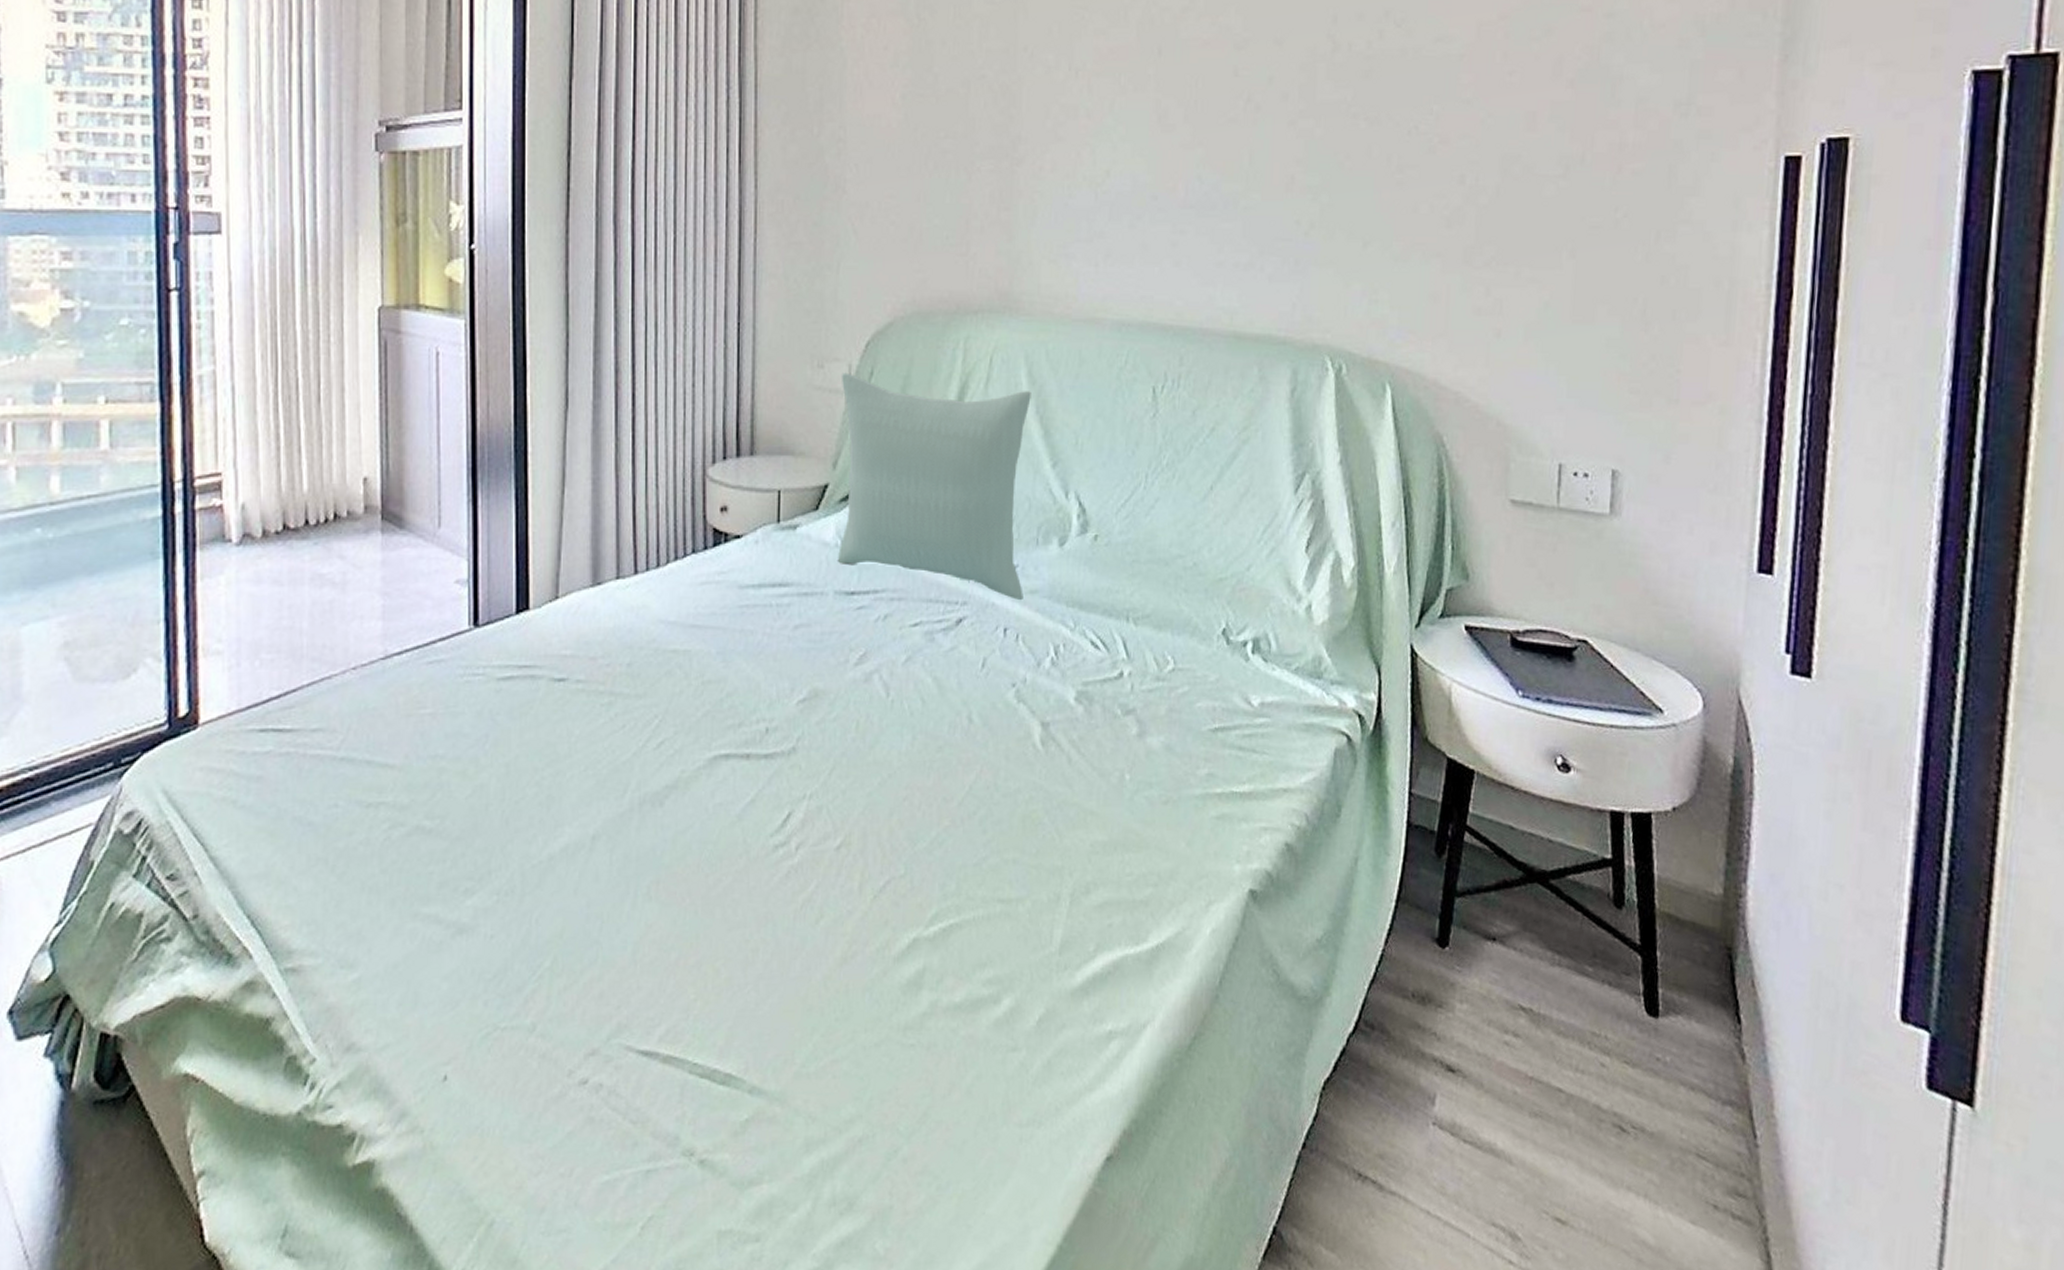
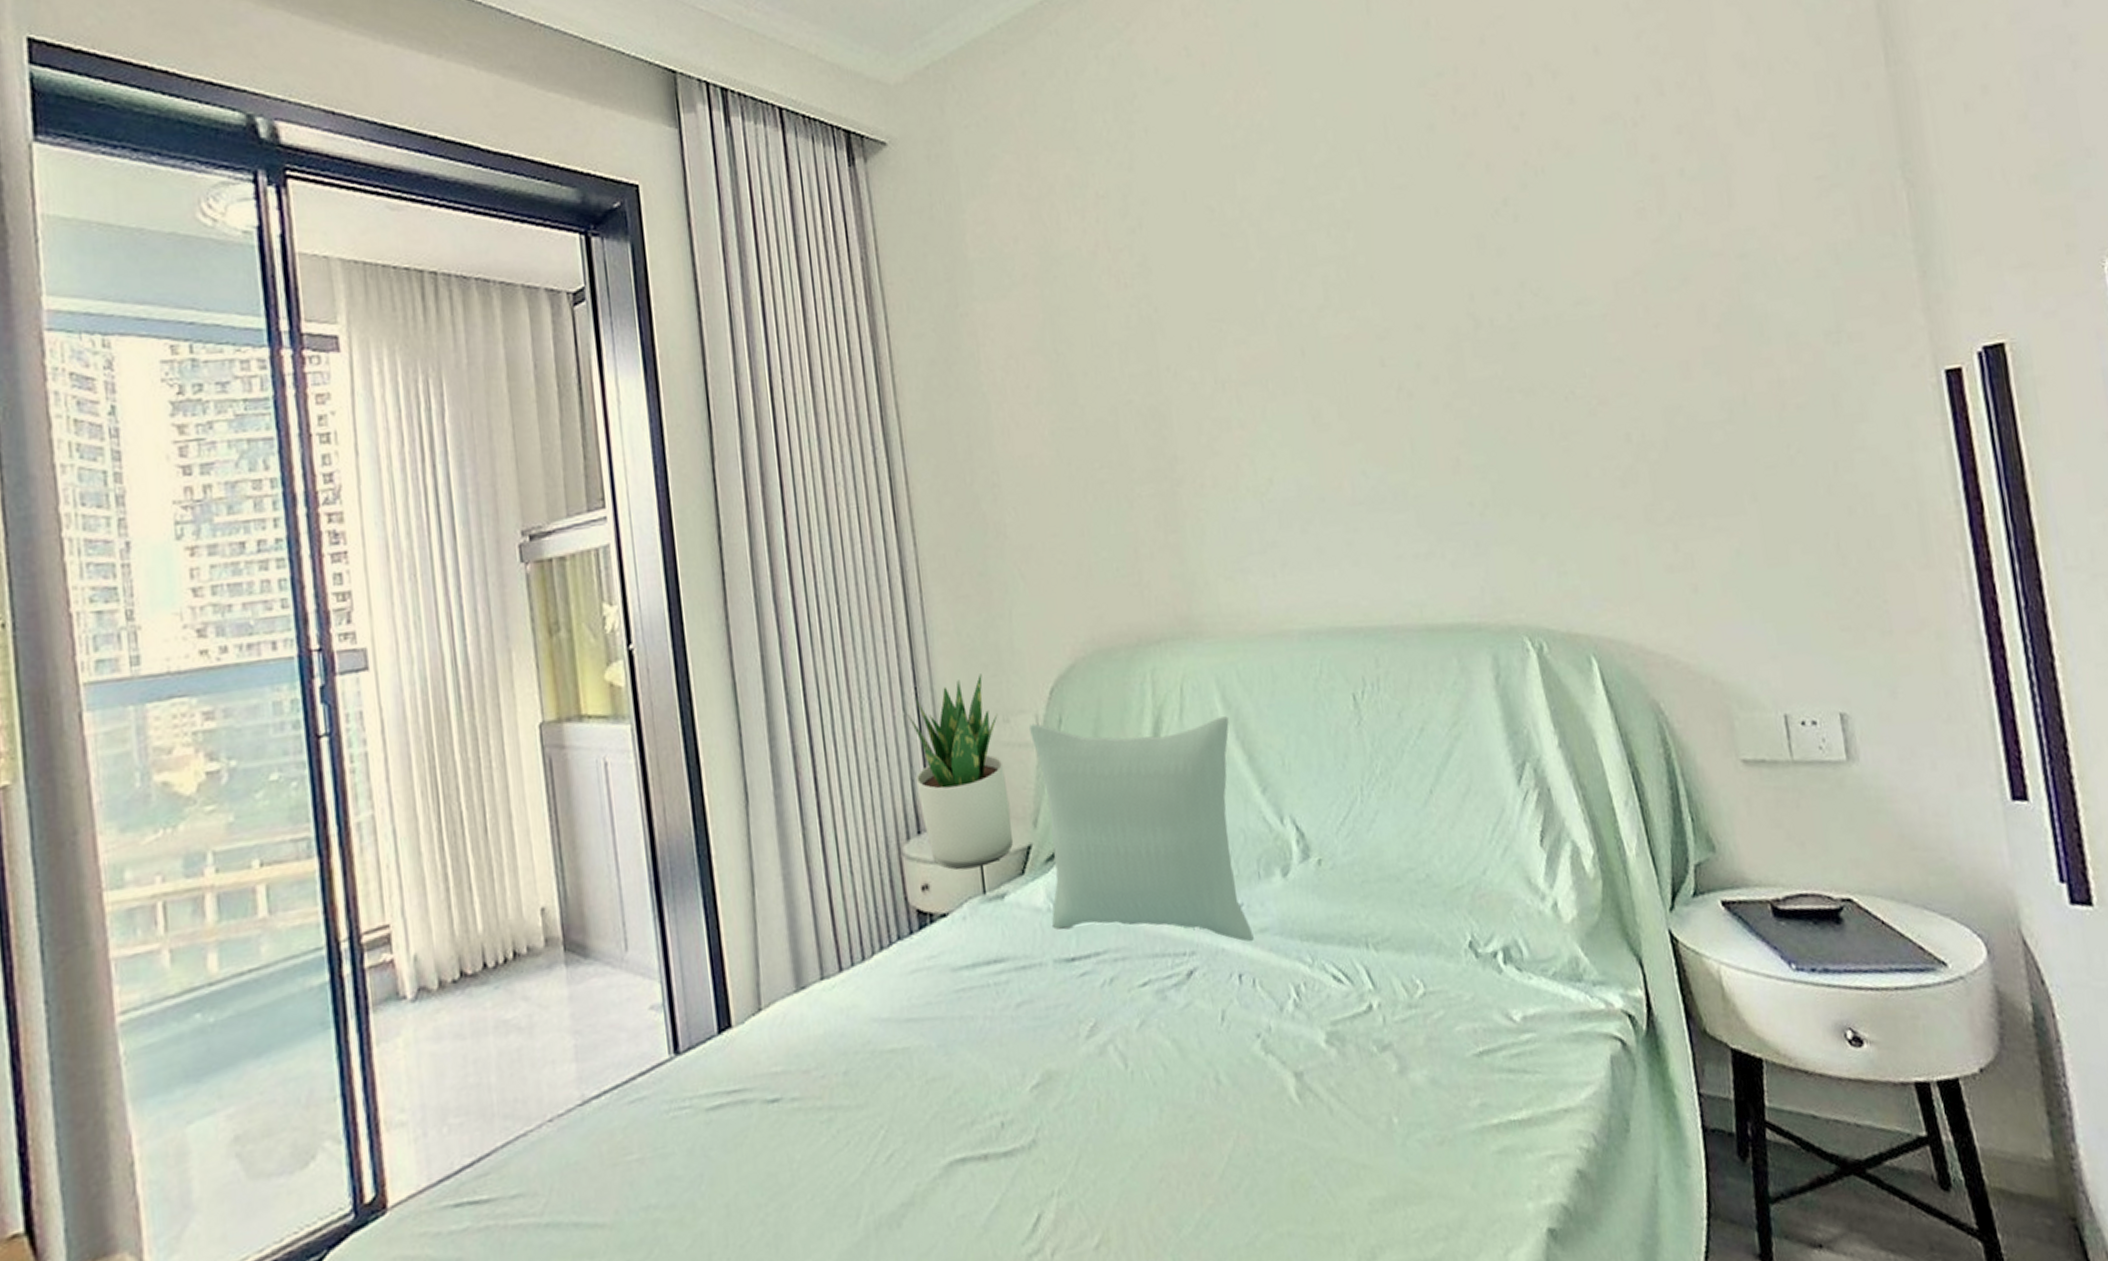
planter: none [727,319,813,498] -> present [906,674,1013,871]

